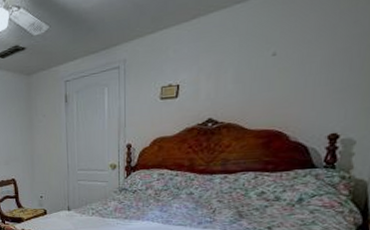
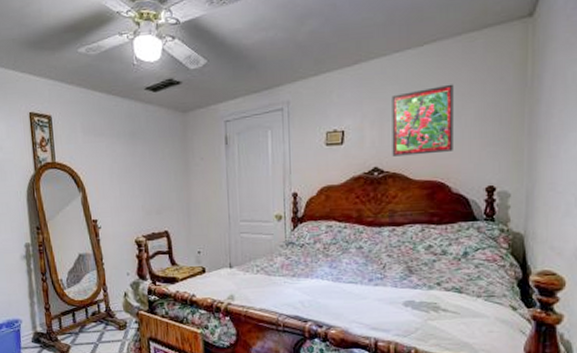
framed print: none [228,31,299,108] -> present [392,84,454,157]

